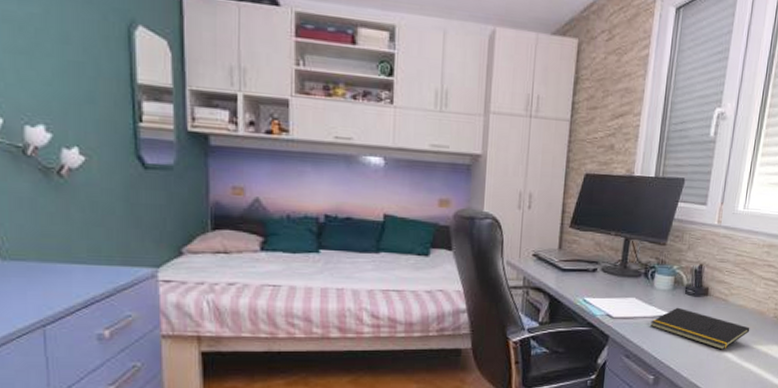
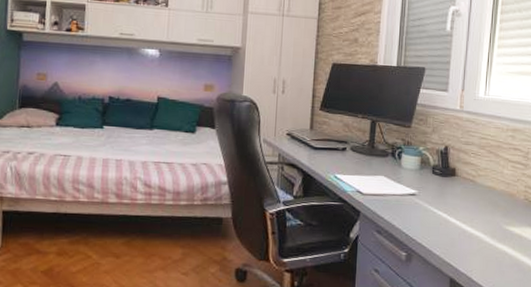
notepad: present [650,307,750,350] -> none [400,186,501,230]

